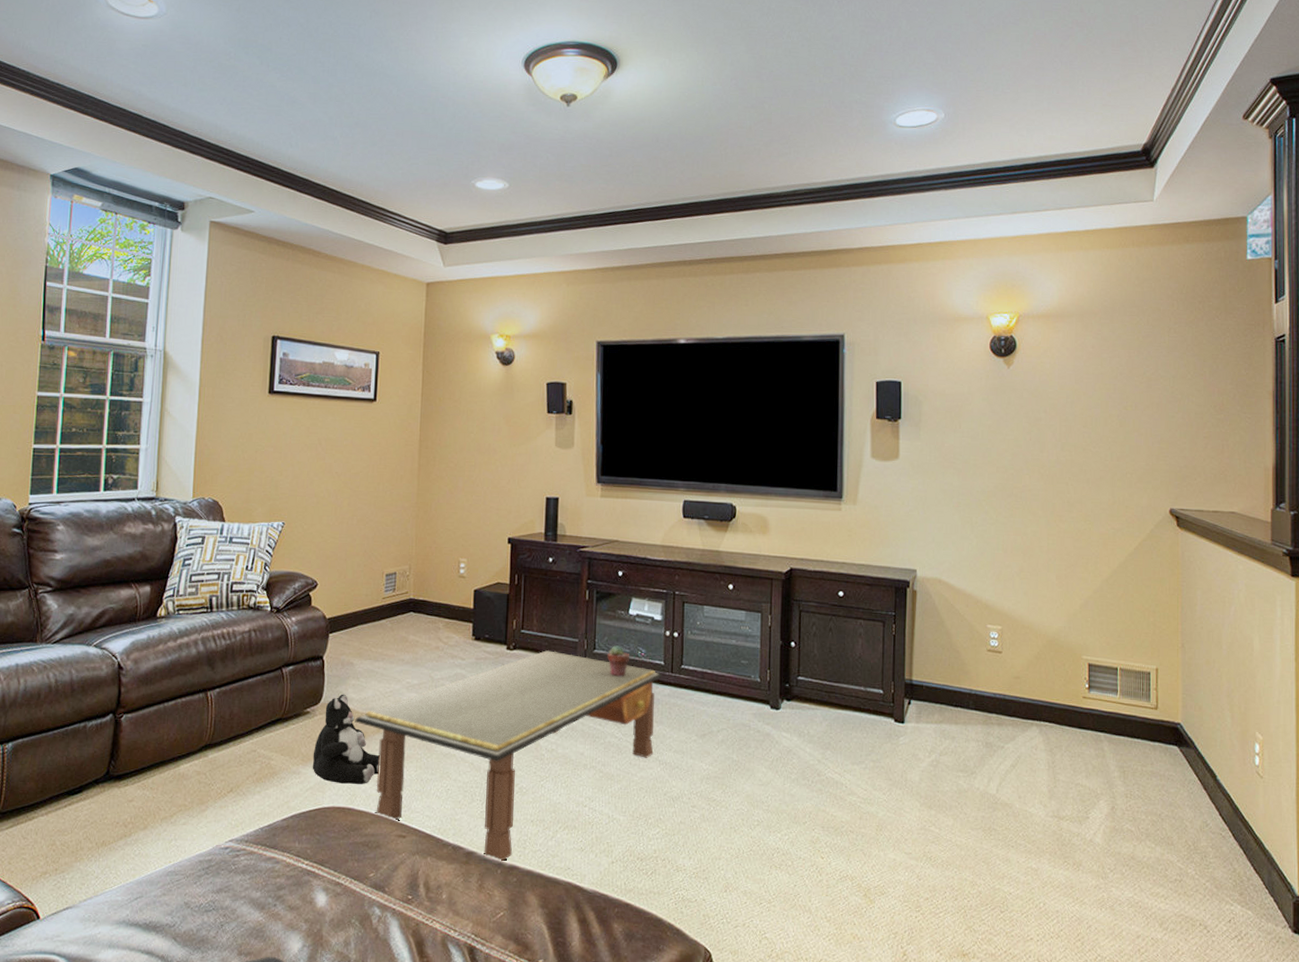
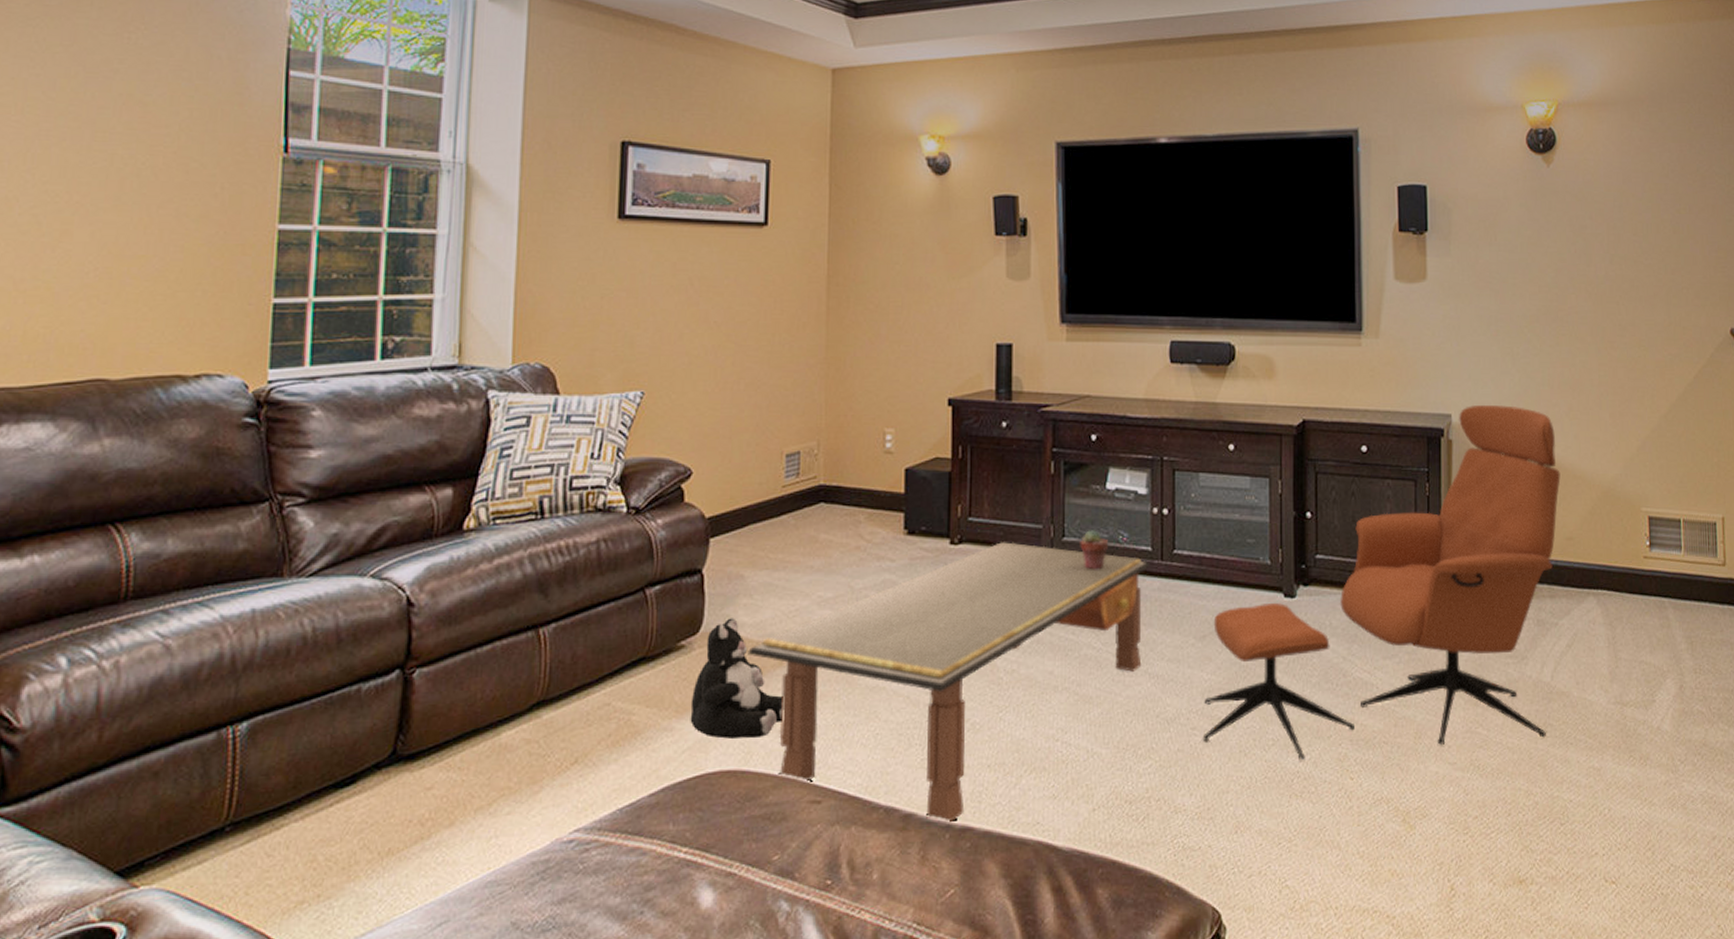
armchair: none [700,563,1011,840] -> present [1202,404,1561,759]

